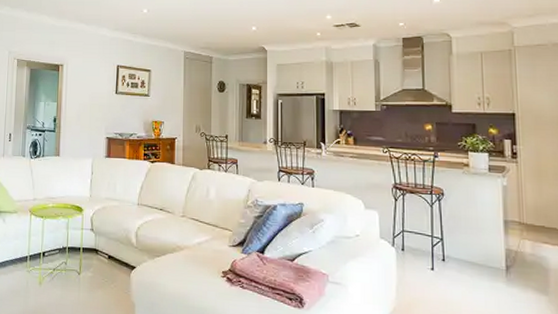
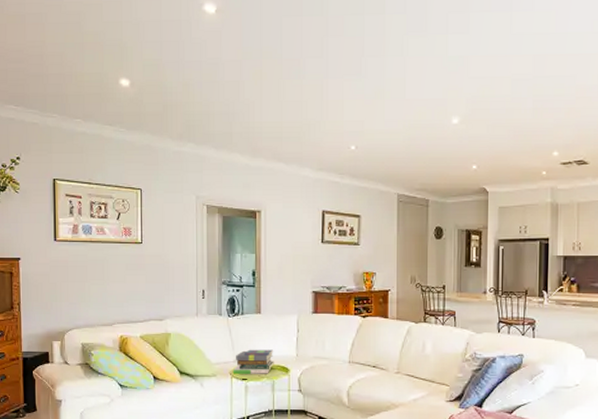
books: none [32,189,70,213] -> present [232,349,274,375]

